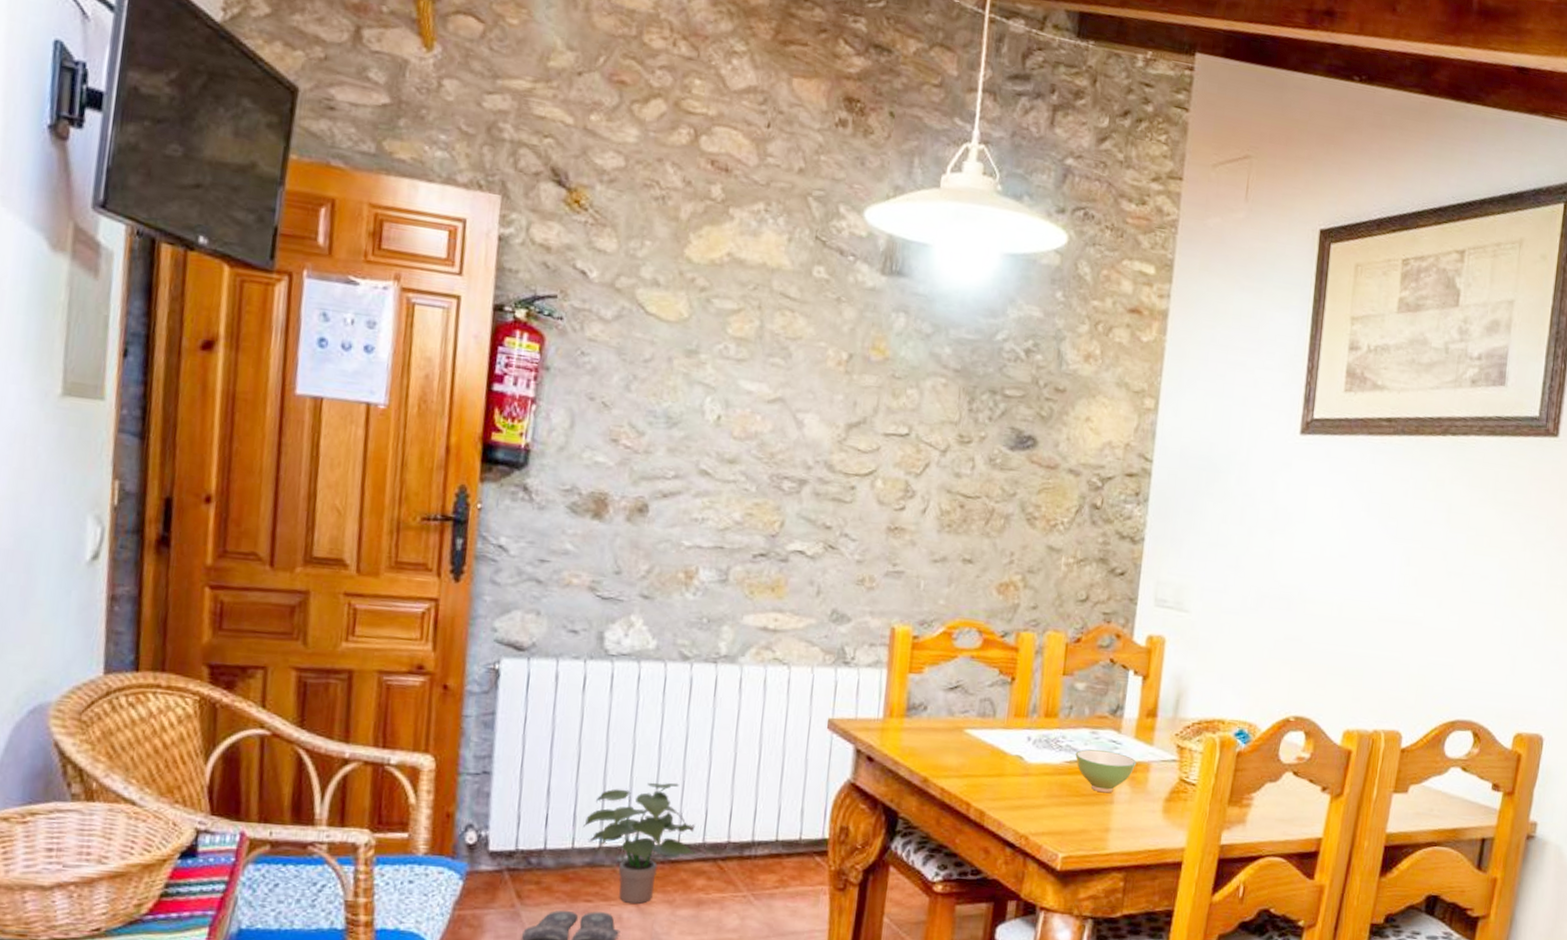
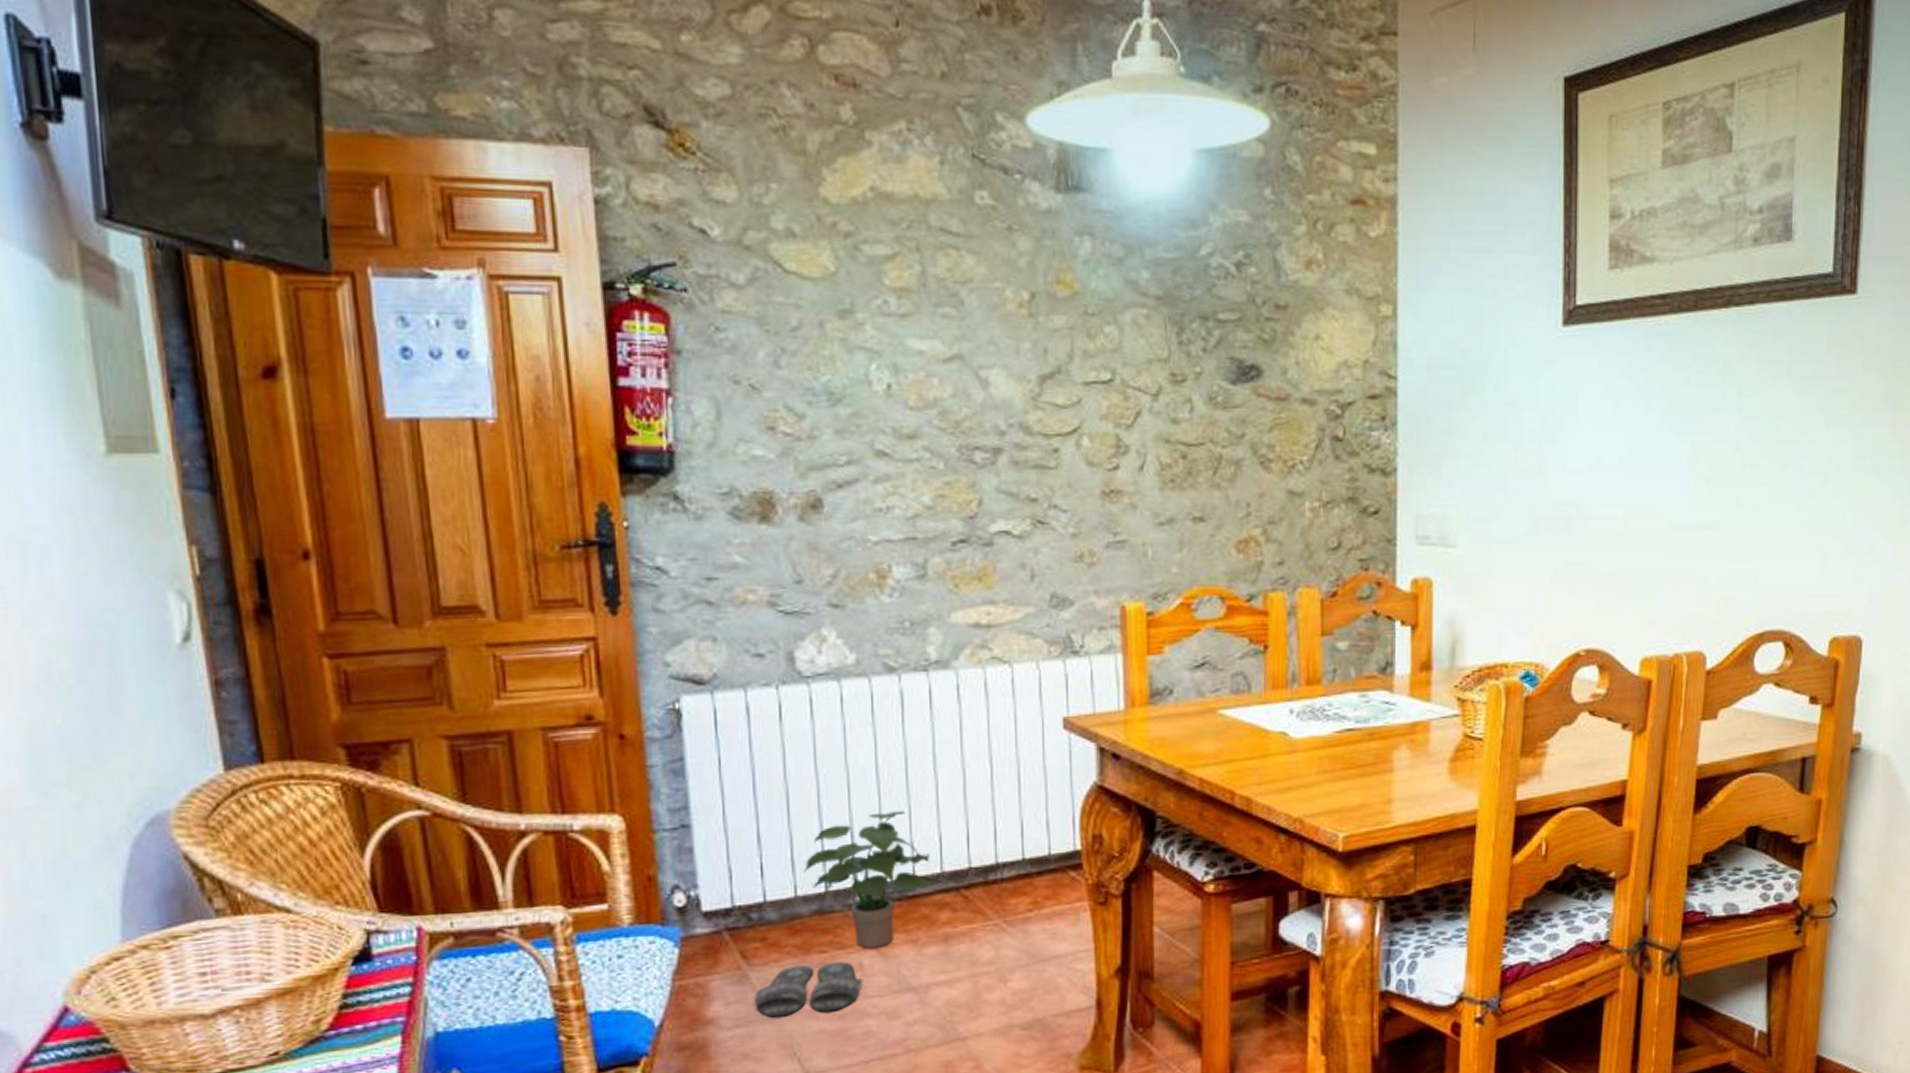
bowl: present [1075,749,1137,793] -> none [1345,714,1415,761]

